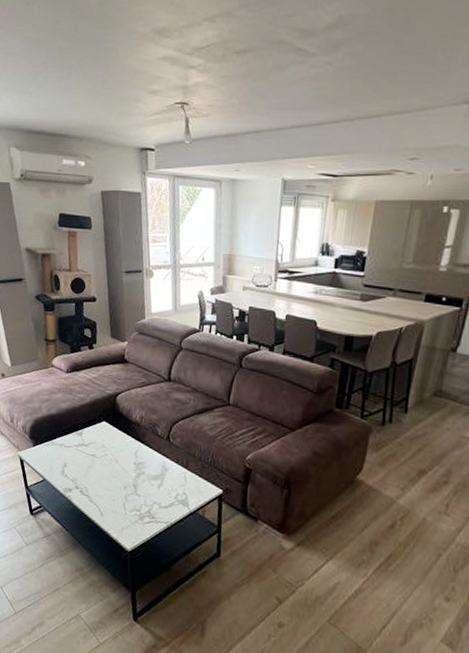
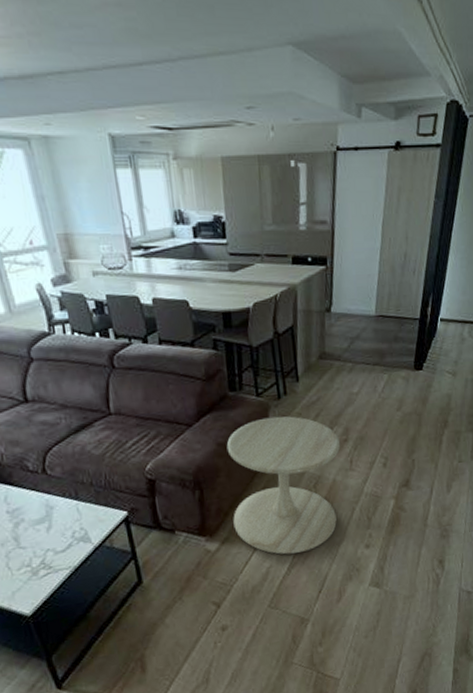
side table: none [311,439,440,582] -> present [226,416,341,555]

